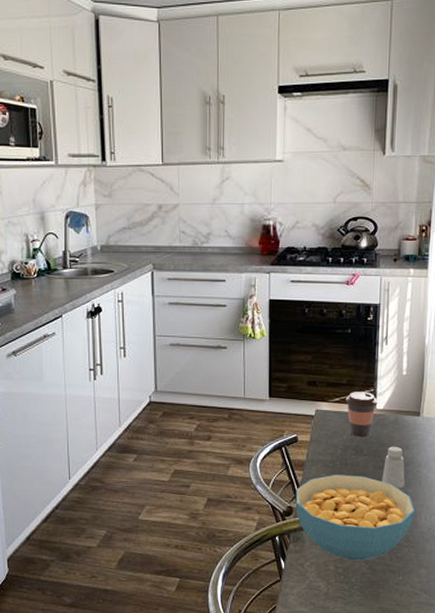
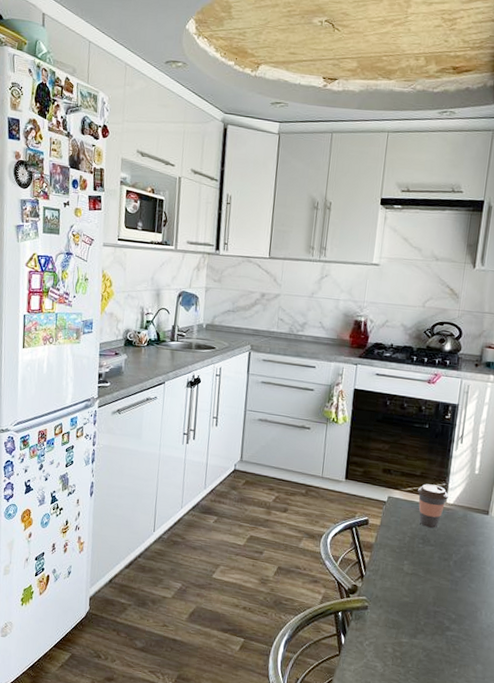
cereal bowl: present [295,475,415,561] -> none [360,560,477,647]
saltshaker: present [382,446,405,489] -> none [446,540,470,583]

